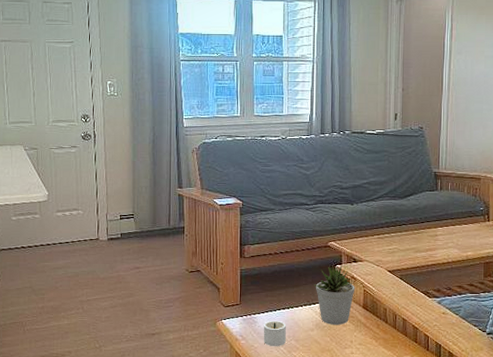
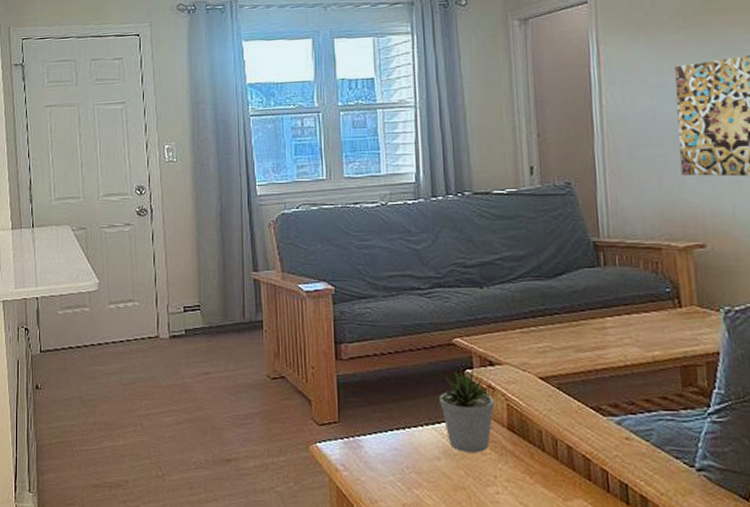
candle: present [263,320,286,347] -> none [371,444,403,482]

